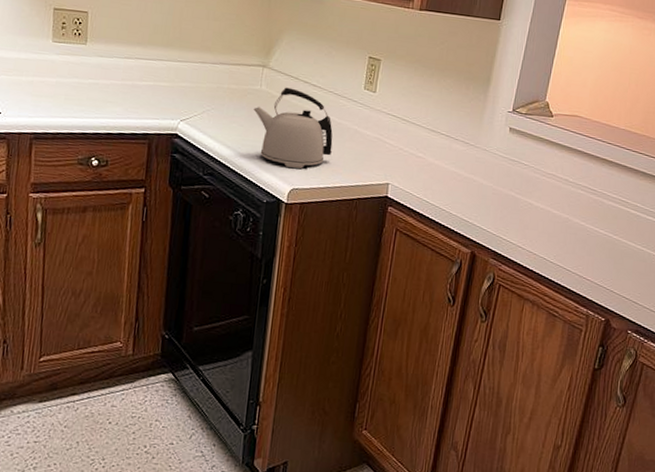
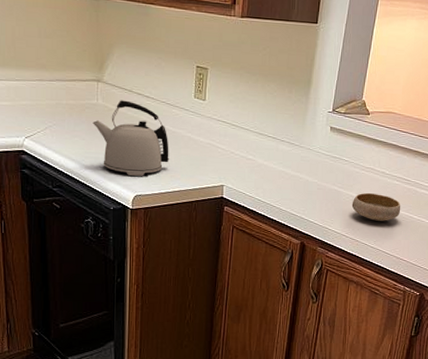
bowl: none [530,200,585,234] -> present [351,192,400,221]

